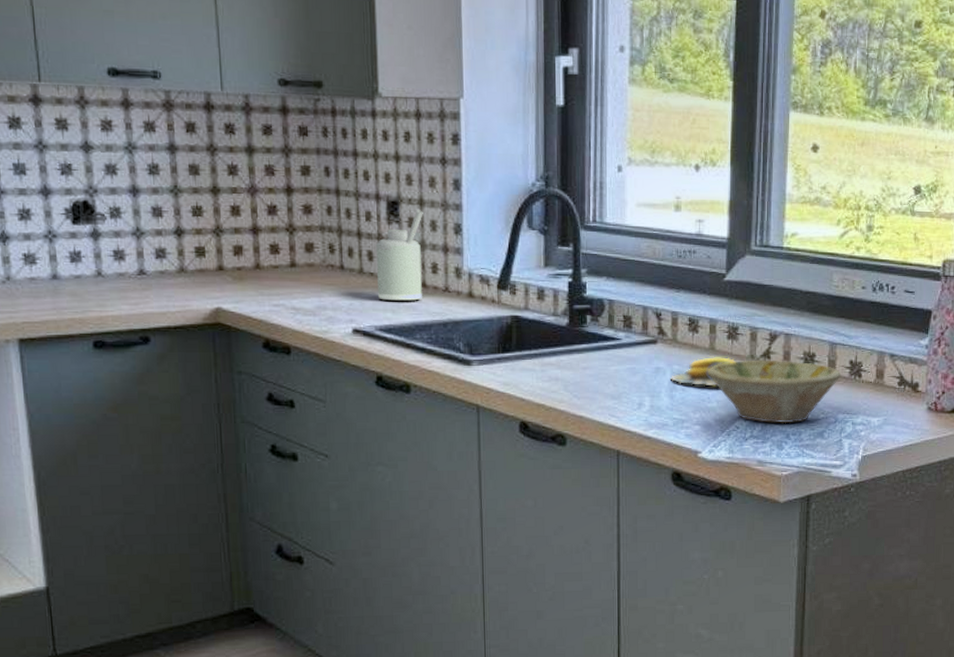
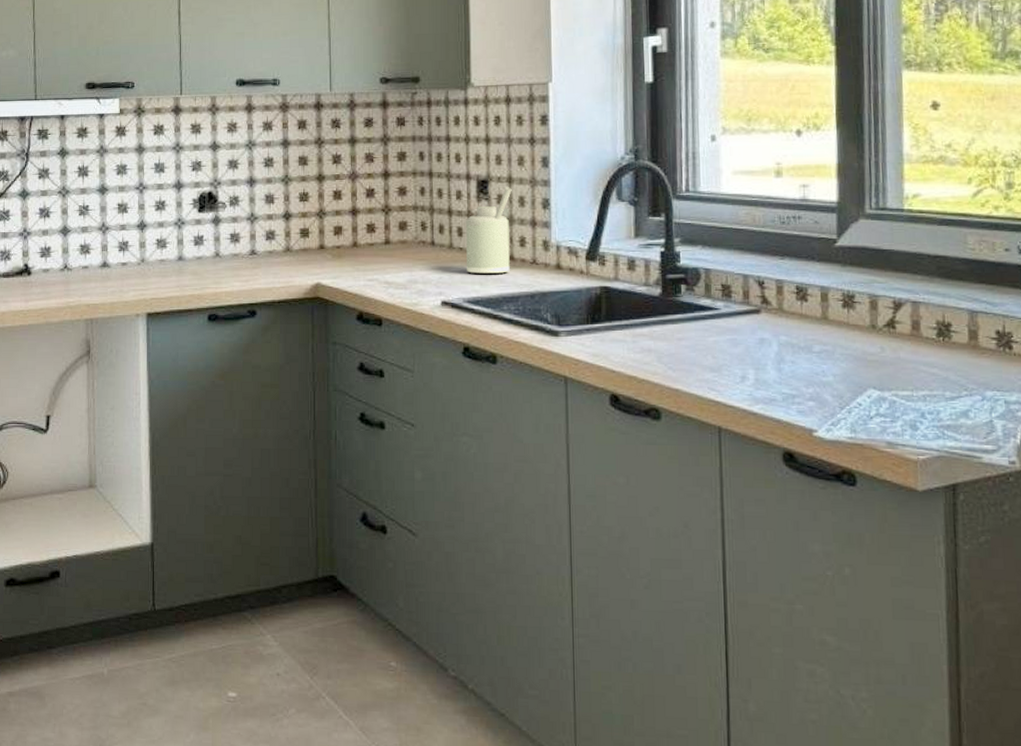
banana: present [671,357,736,387] -> none [777,327,854,359]
bowl: present [707,359,840,424] -> none [820,330,985,401]

